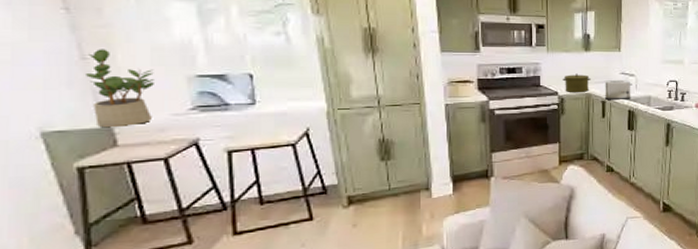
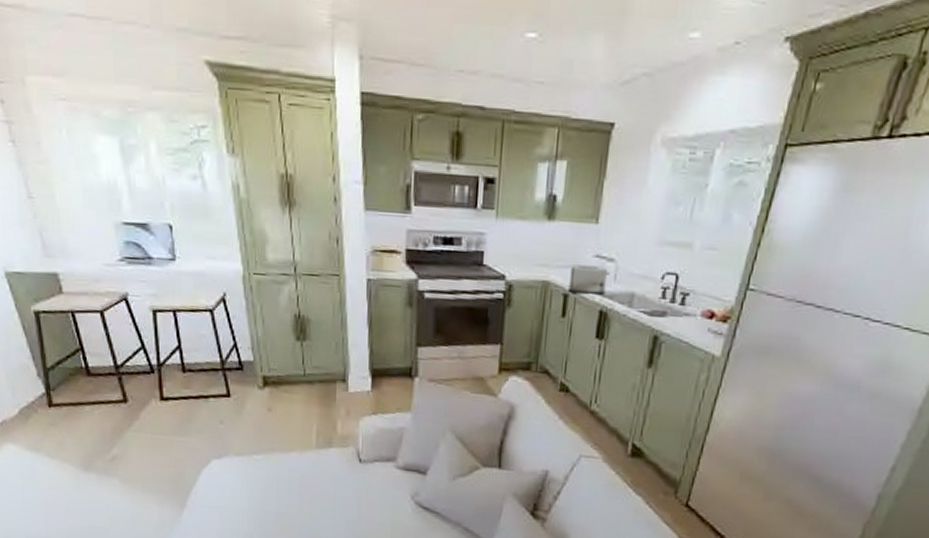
potted plant: present [84,49,154,128] -> none [32,187,88,274]
cooking pot: present [562,73,591,93] -> none [513,251,552,279]

